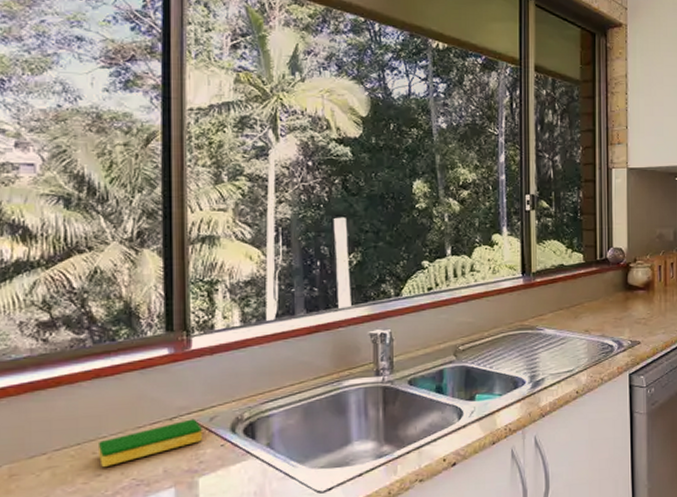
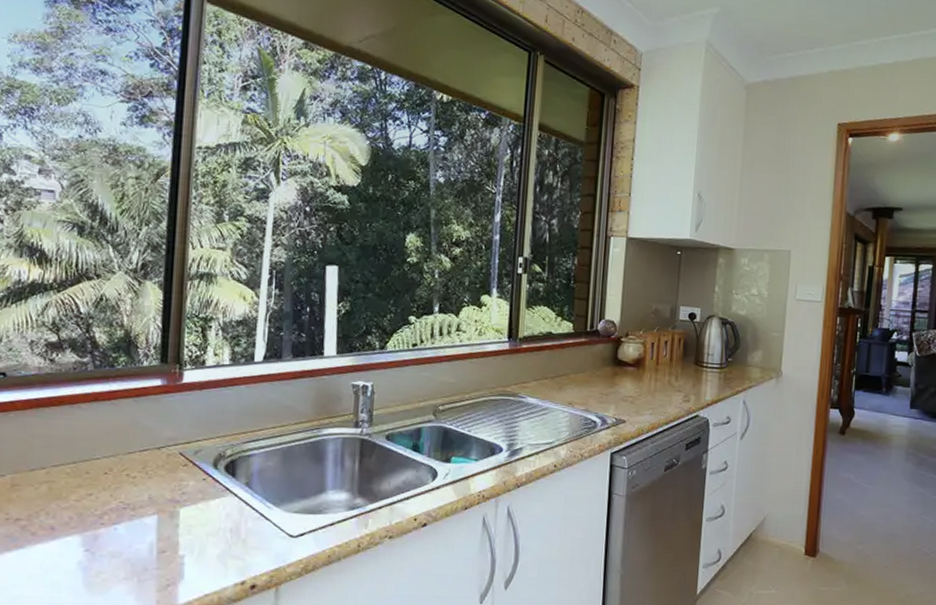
dish sponge: present [99,418,202,468] -> none [92,450,187,488]

